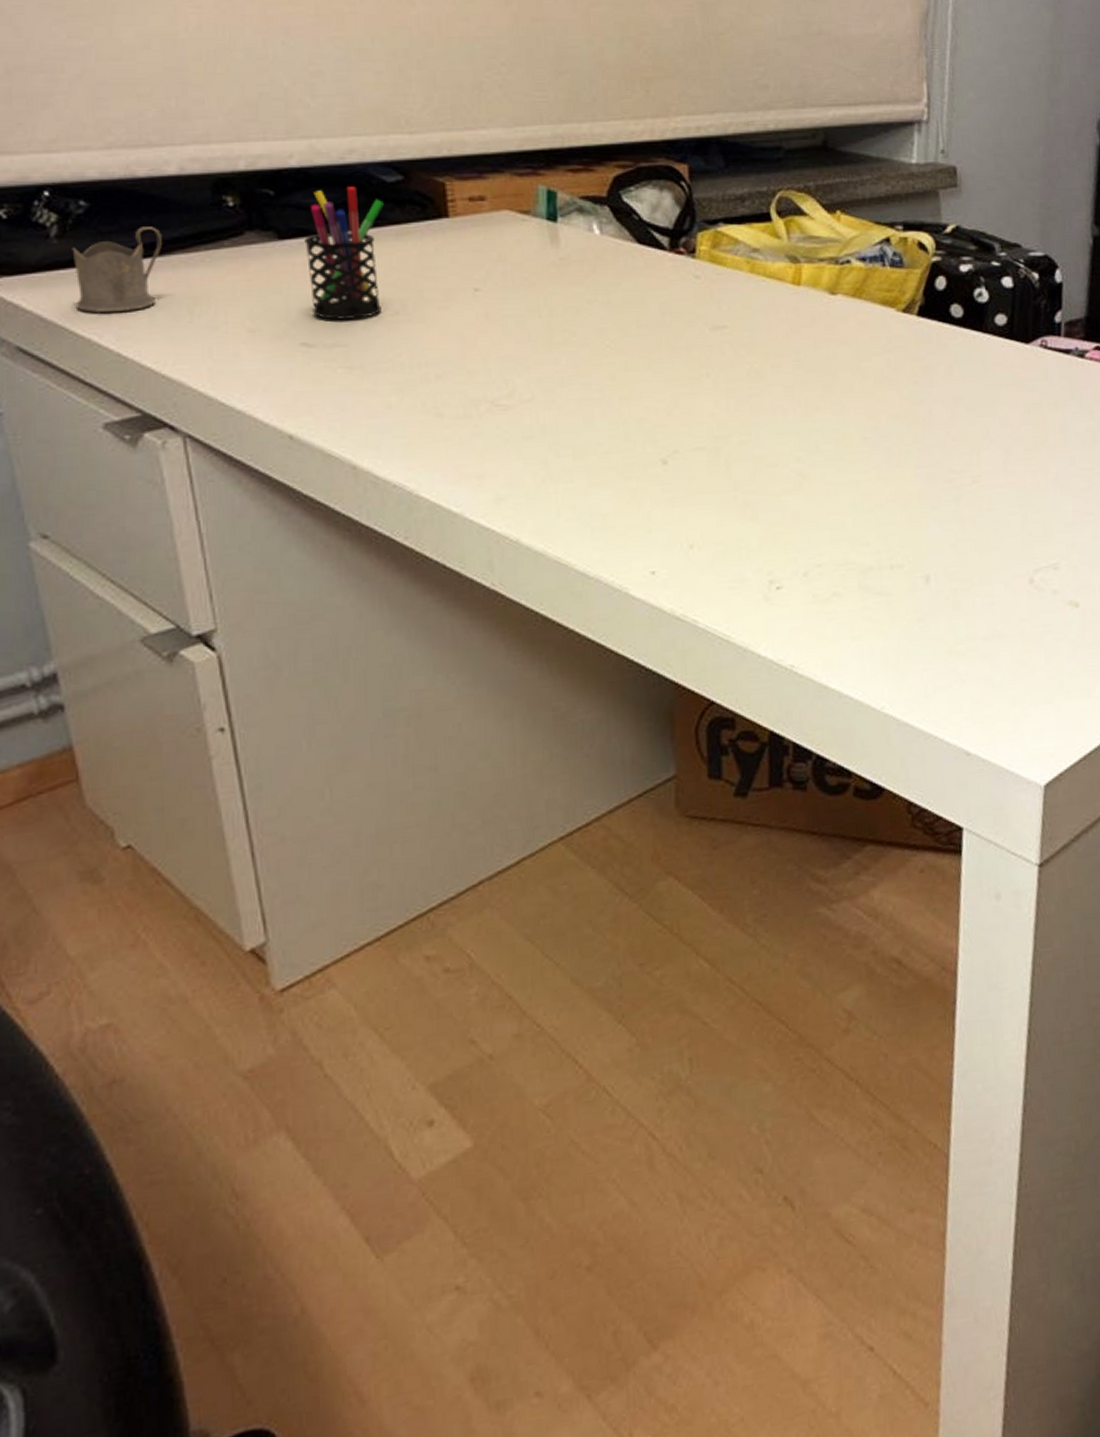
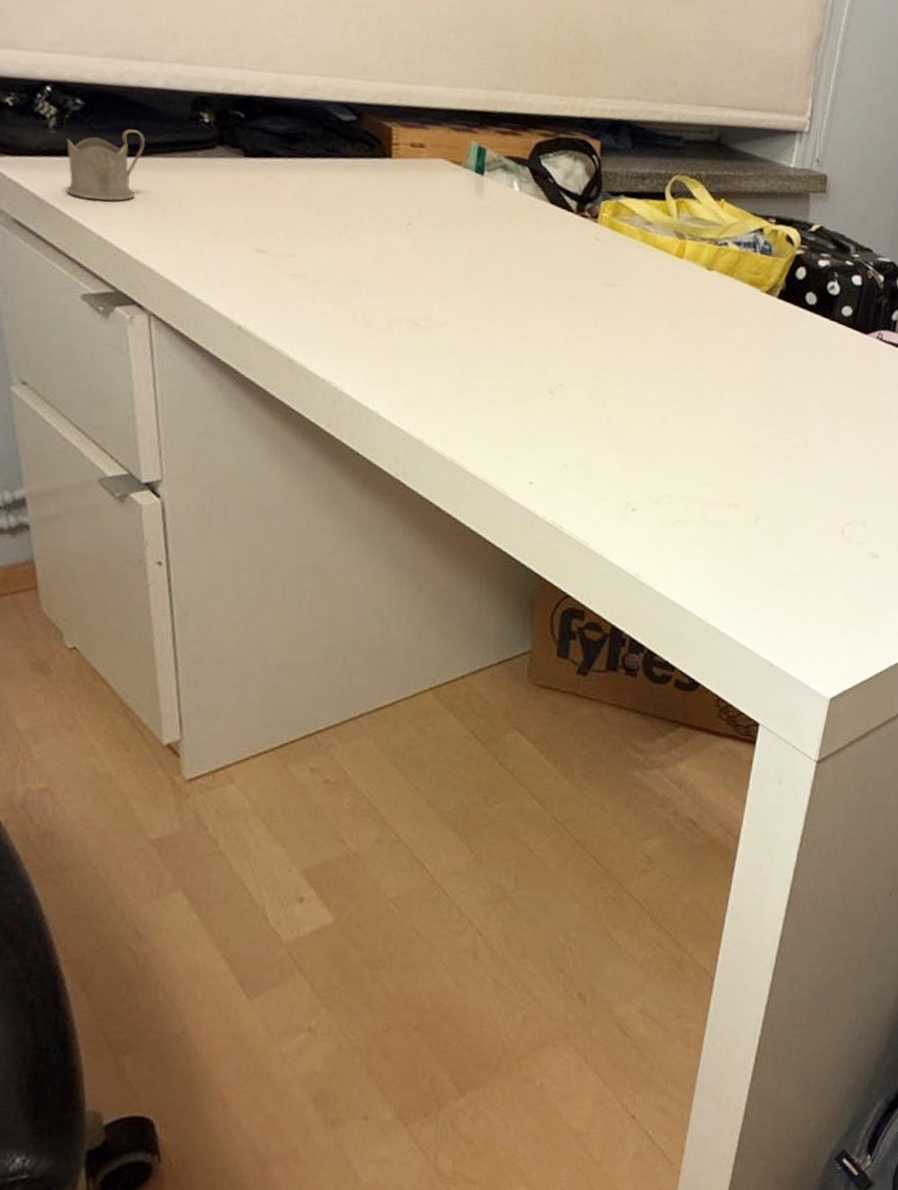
pen holder: present [304,186,385,320] -> none [267,119,339,235]

